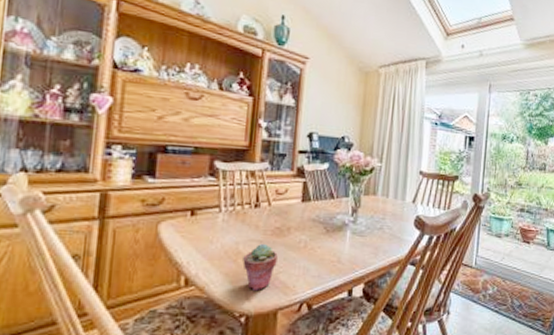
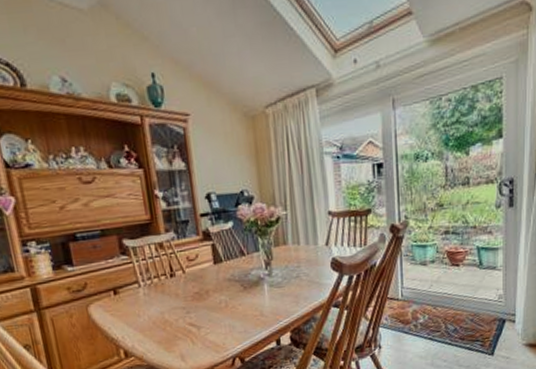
potted succulent: present [243,243,278,291] -> none [171,309,203,353]

